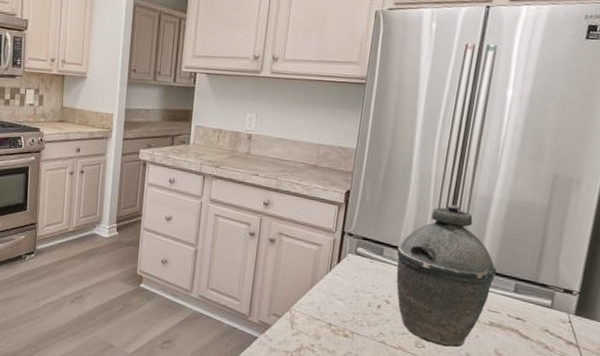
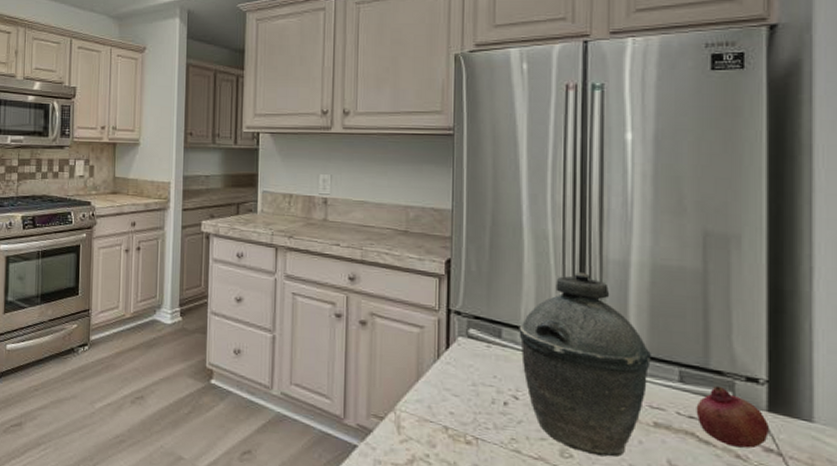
fruit: none [522,295,574,342] -> present [696,385,770,449]

